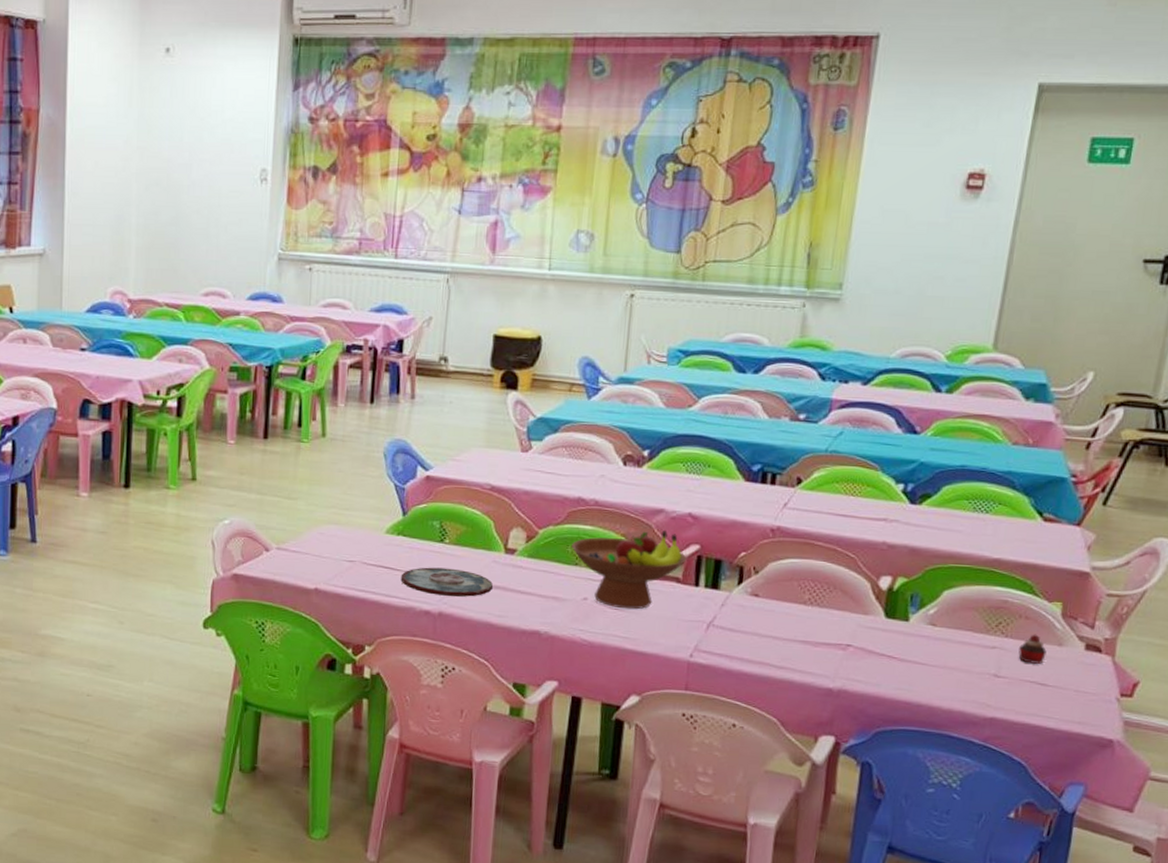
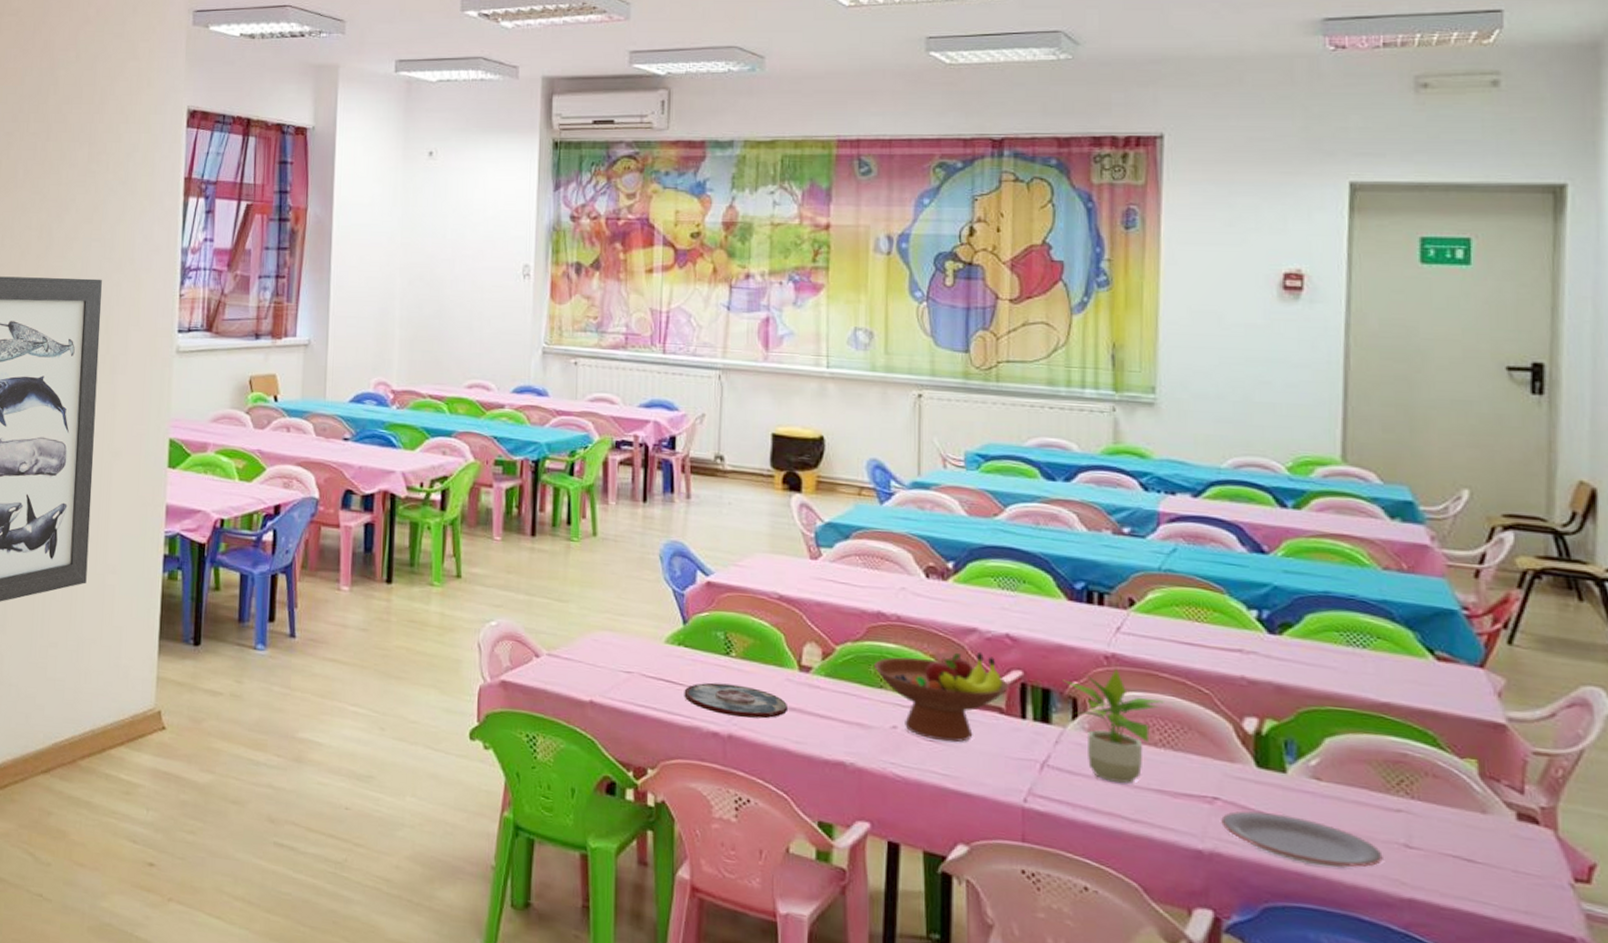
potted plant: none [733,539,816,638] -> present [1063,668,1164,784]
plate: none [850,654,976,696] -> present [1221,811,1383,868]
cupcake: present [1018,634,1047,665] -> none [1431,796,1468,835]

